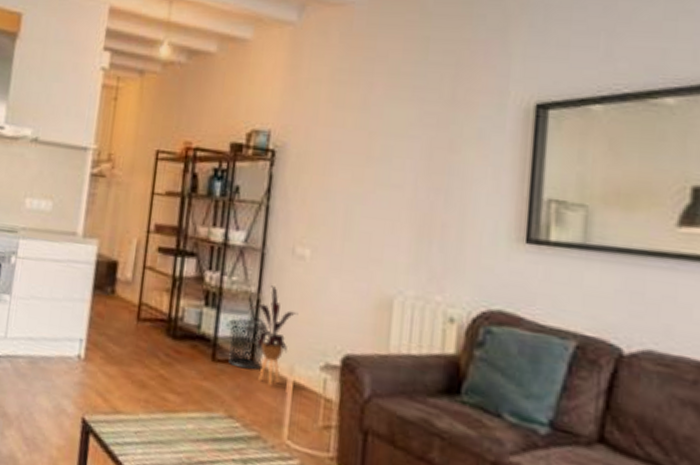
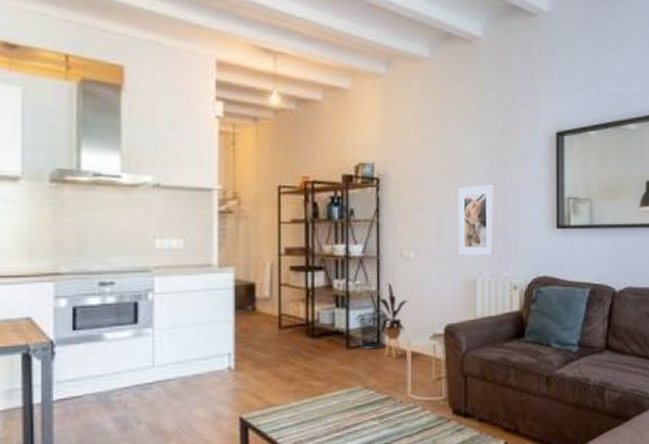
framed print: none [371,170,432,271] -> present [459,184,494,256]

